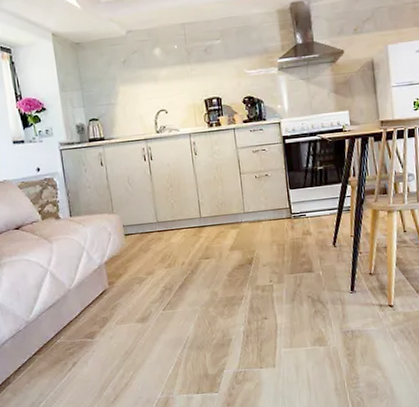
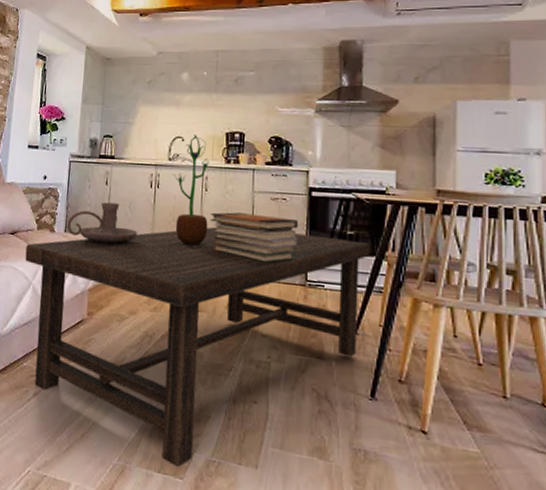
coffee table: none [34,173,337,386] -> present [25,226,370,468]
candle holder: none [70,180,141,220] -> present [66,202,138,244]
potted flower: none [162,106,204,205] -> present [172,135,210,245]
book stack: none [203,165,280,207] -> present [210,212,299,263]

